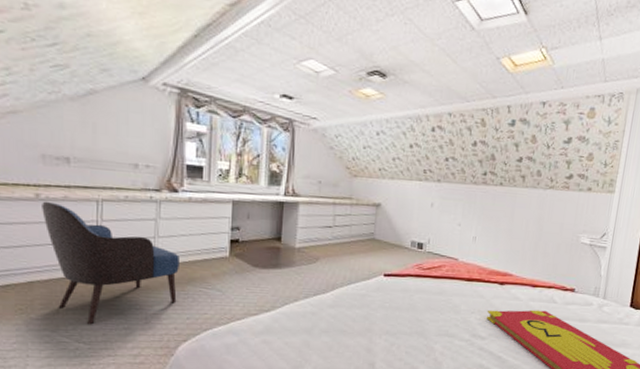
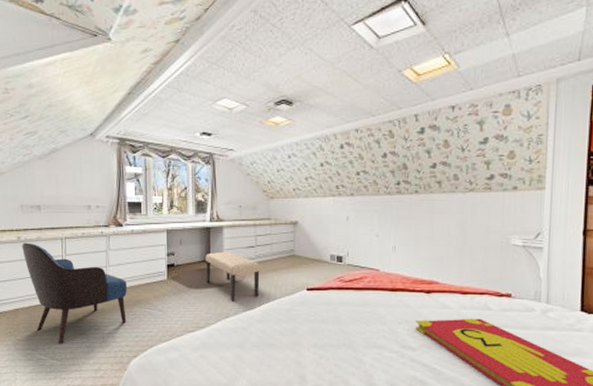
bench: none [275,229,338,284] -> present [205,251,261,301]

